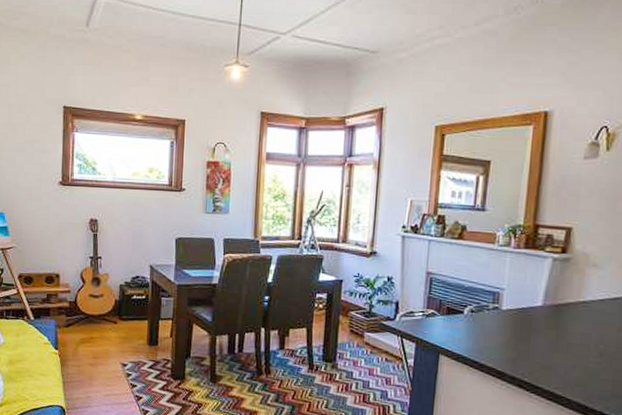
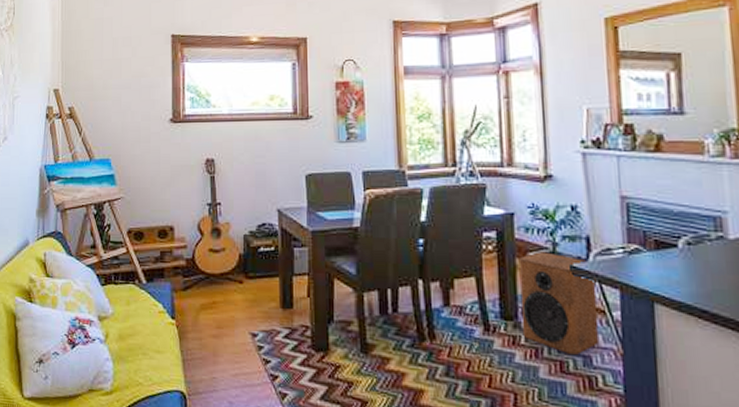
speaker: none [338,311,399,390] -> present [519,252,599,355]

